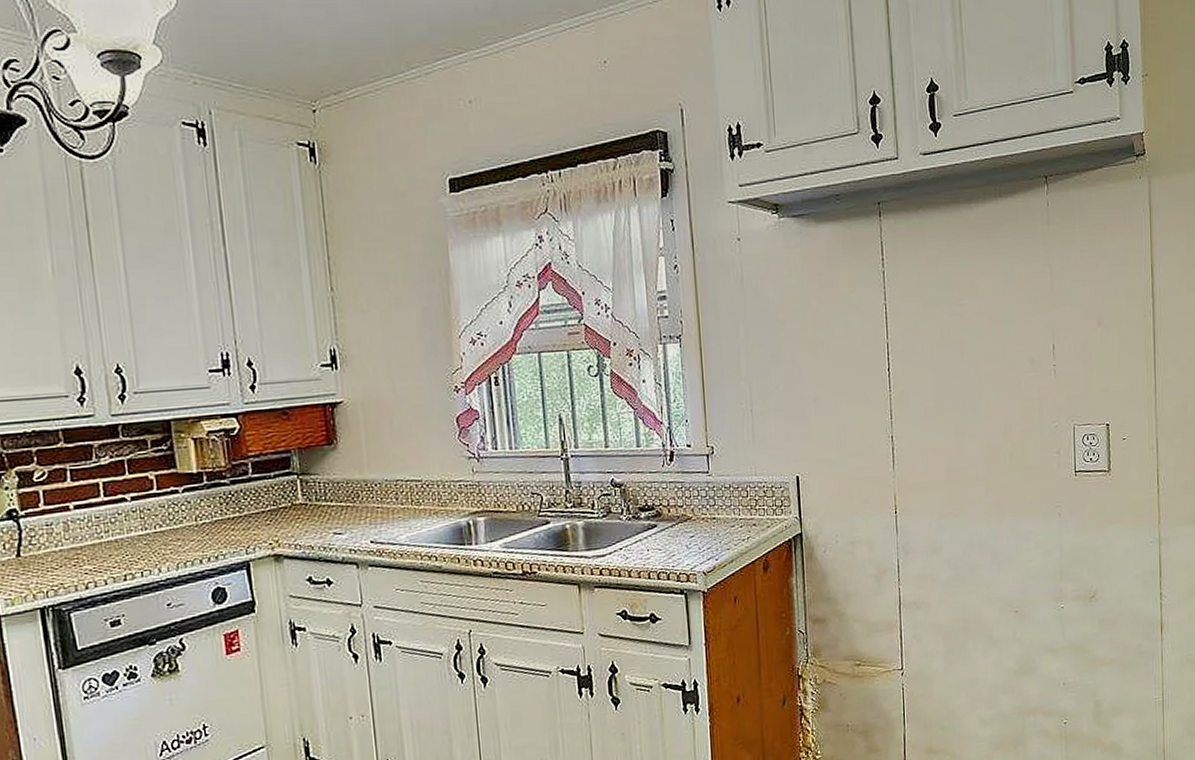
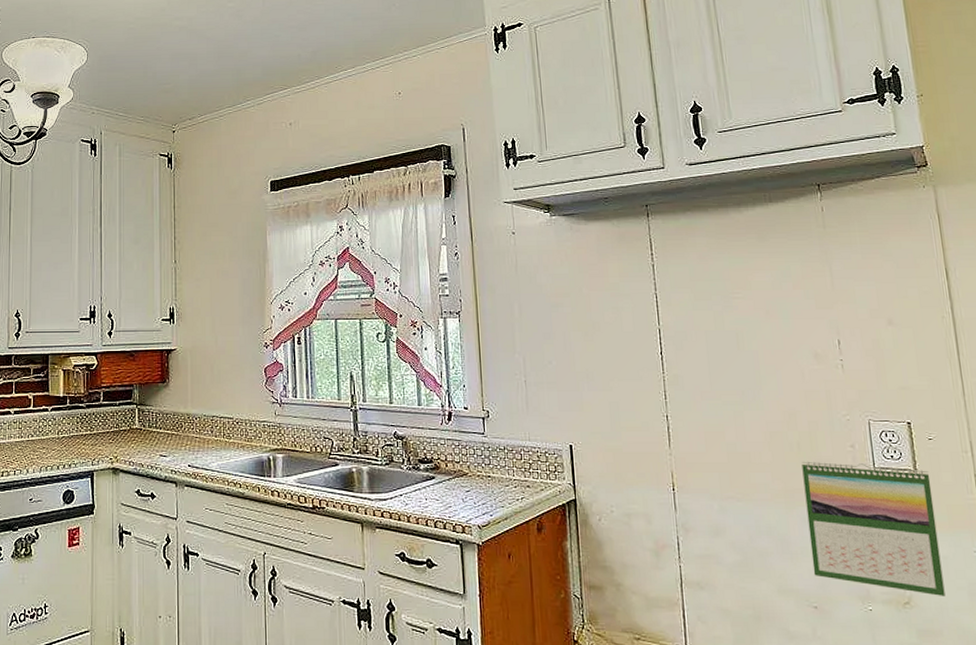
calendar: none [1013,468,1124,587] -> present [801,461,945,596]

